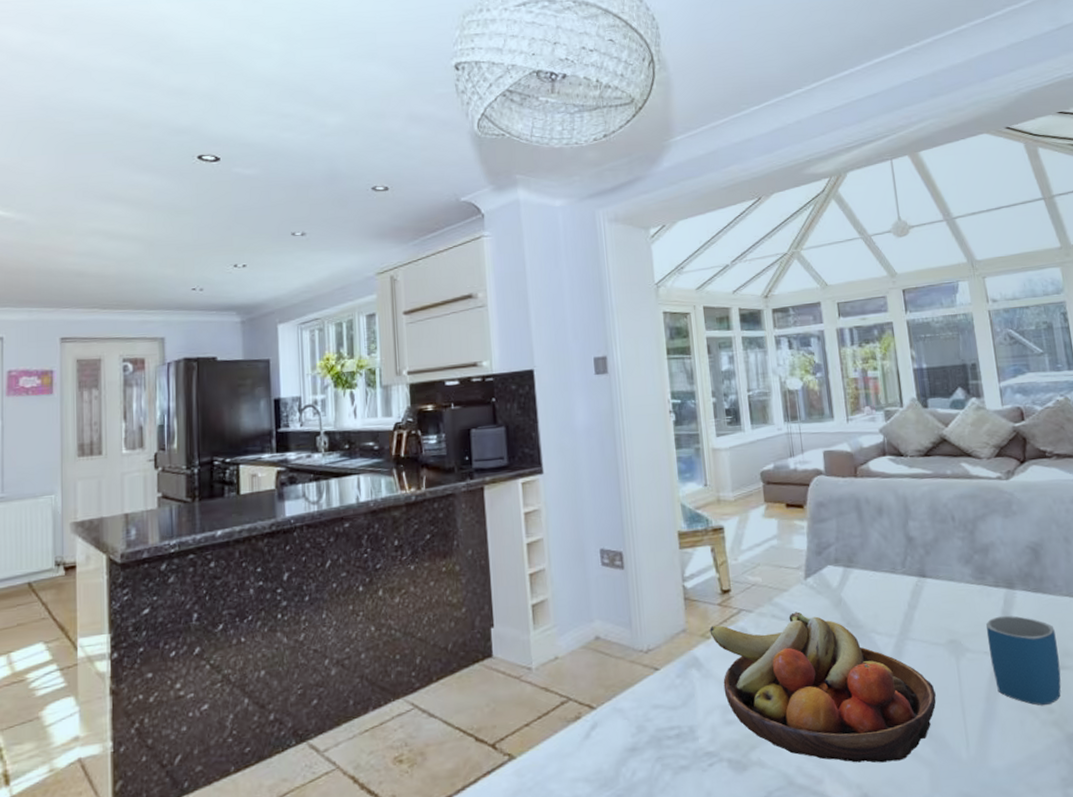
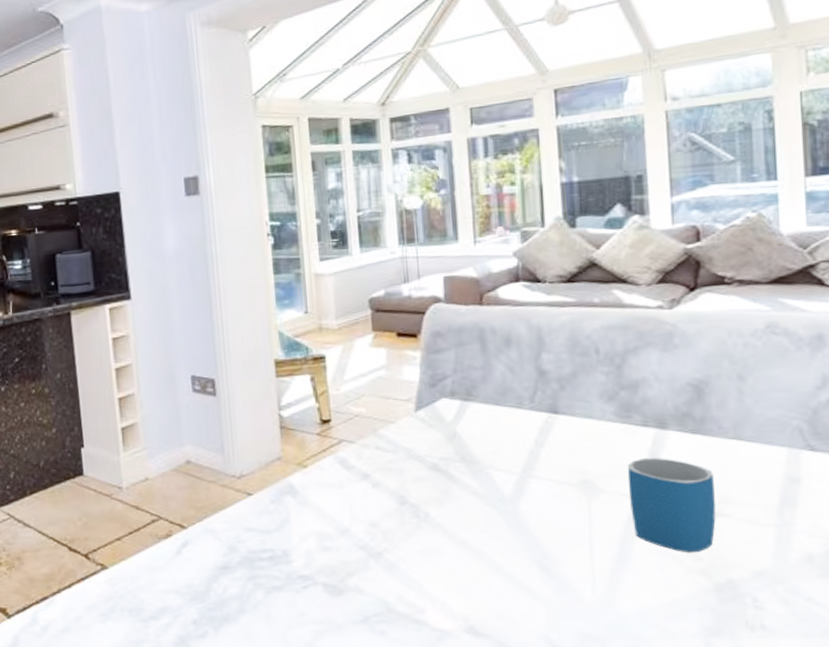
fruit bowl: present [709,612,936,763] -> none [307,444,560,598]

